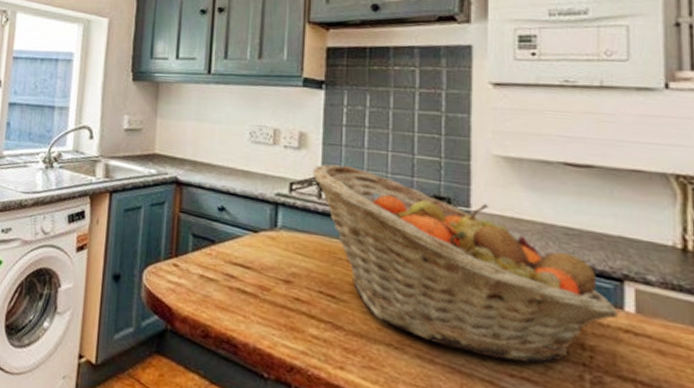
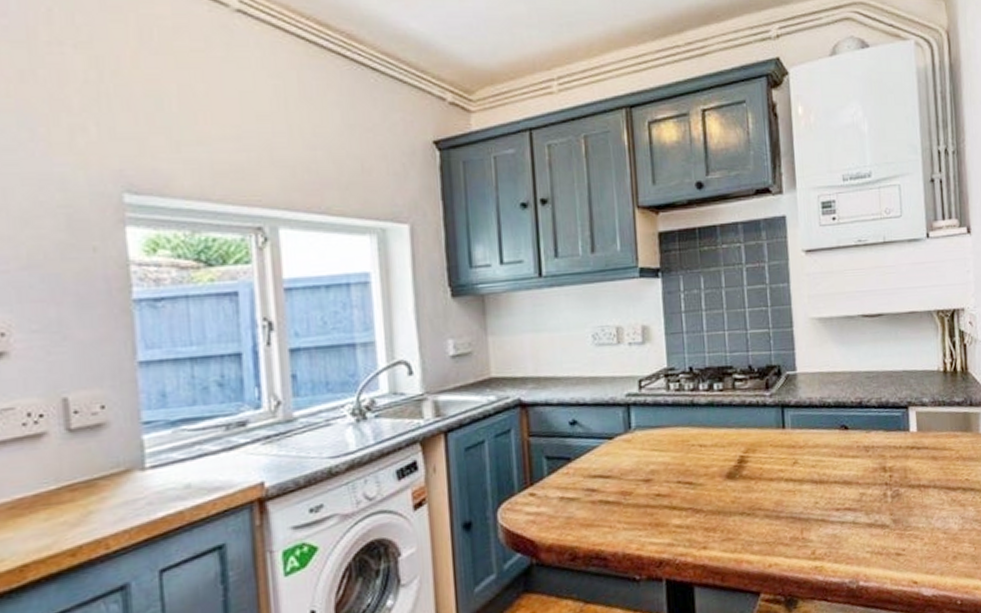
fruit basket: present [313,164,618,363] -> none [659,352,906,501]

